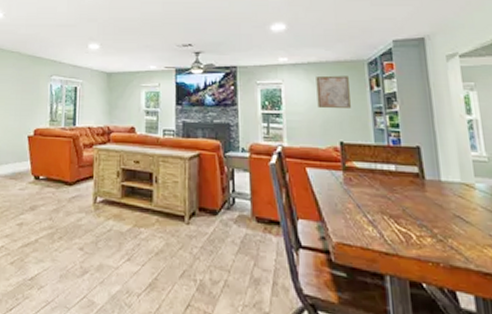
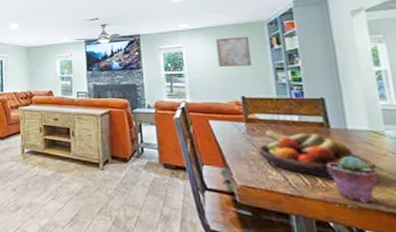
fruit bowl: none [354,180,468,236] -> present [258,130,377,180]
potted succulent: none [420,210,469,262] -> present [326,156,379,204]

